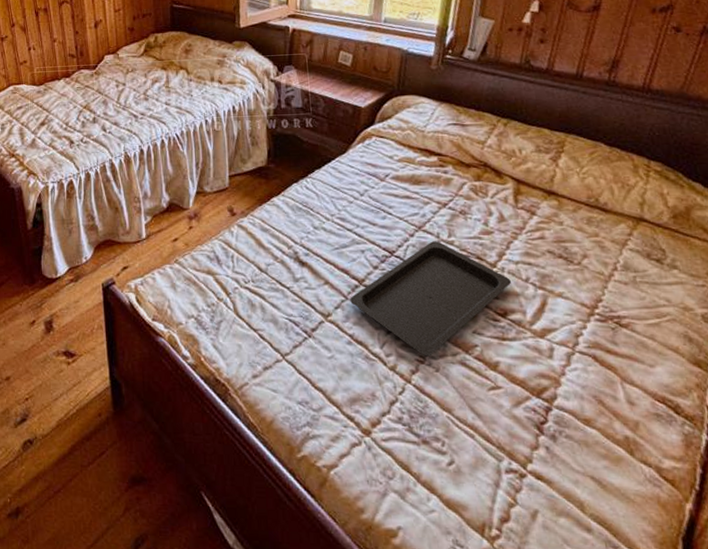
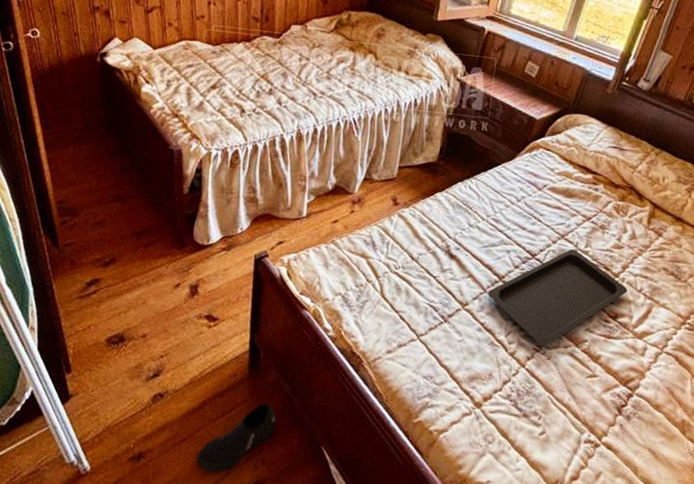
shoe: none [73,443,150,529] -> present [196,402,277,473]

